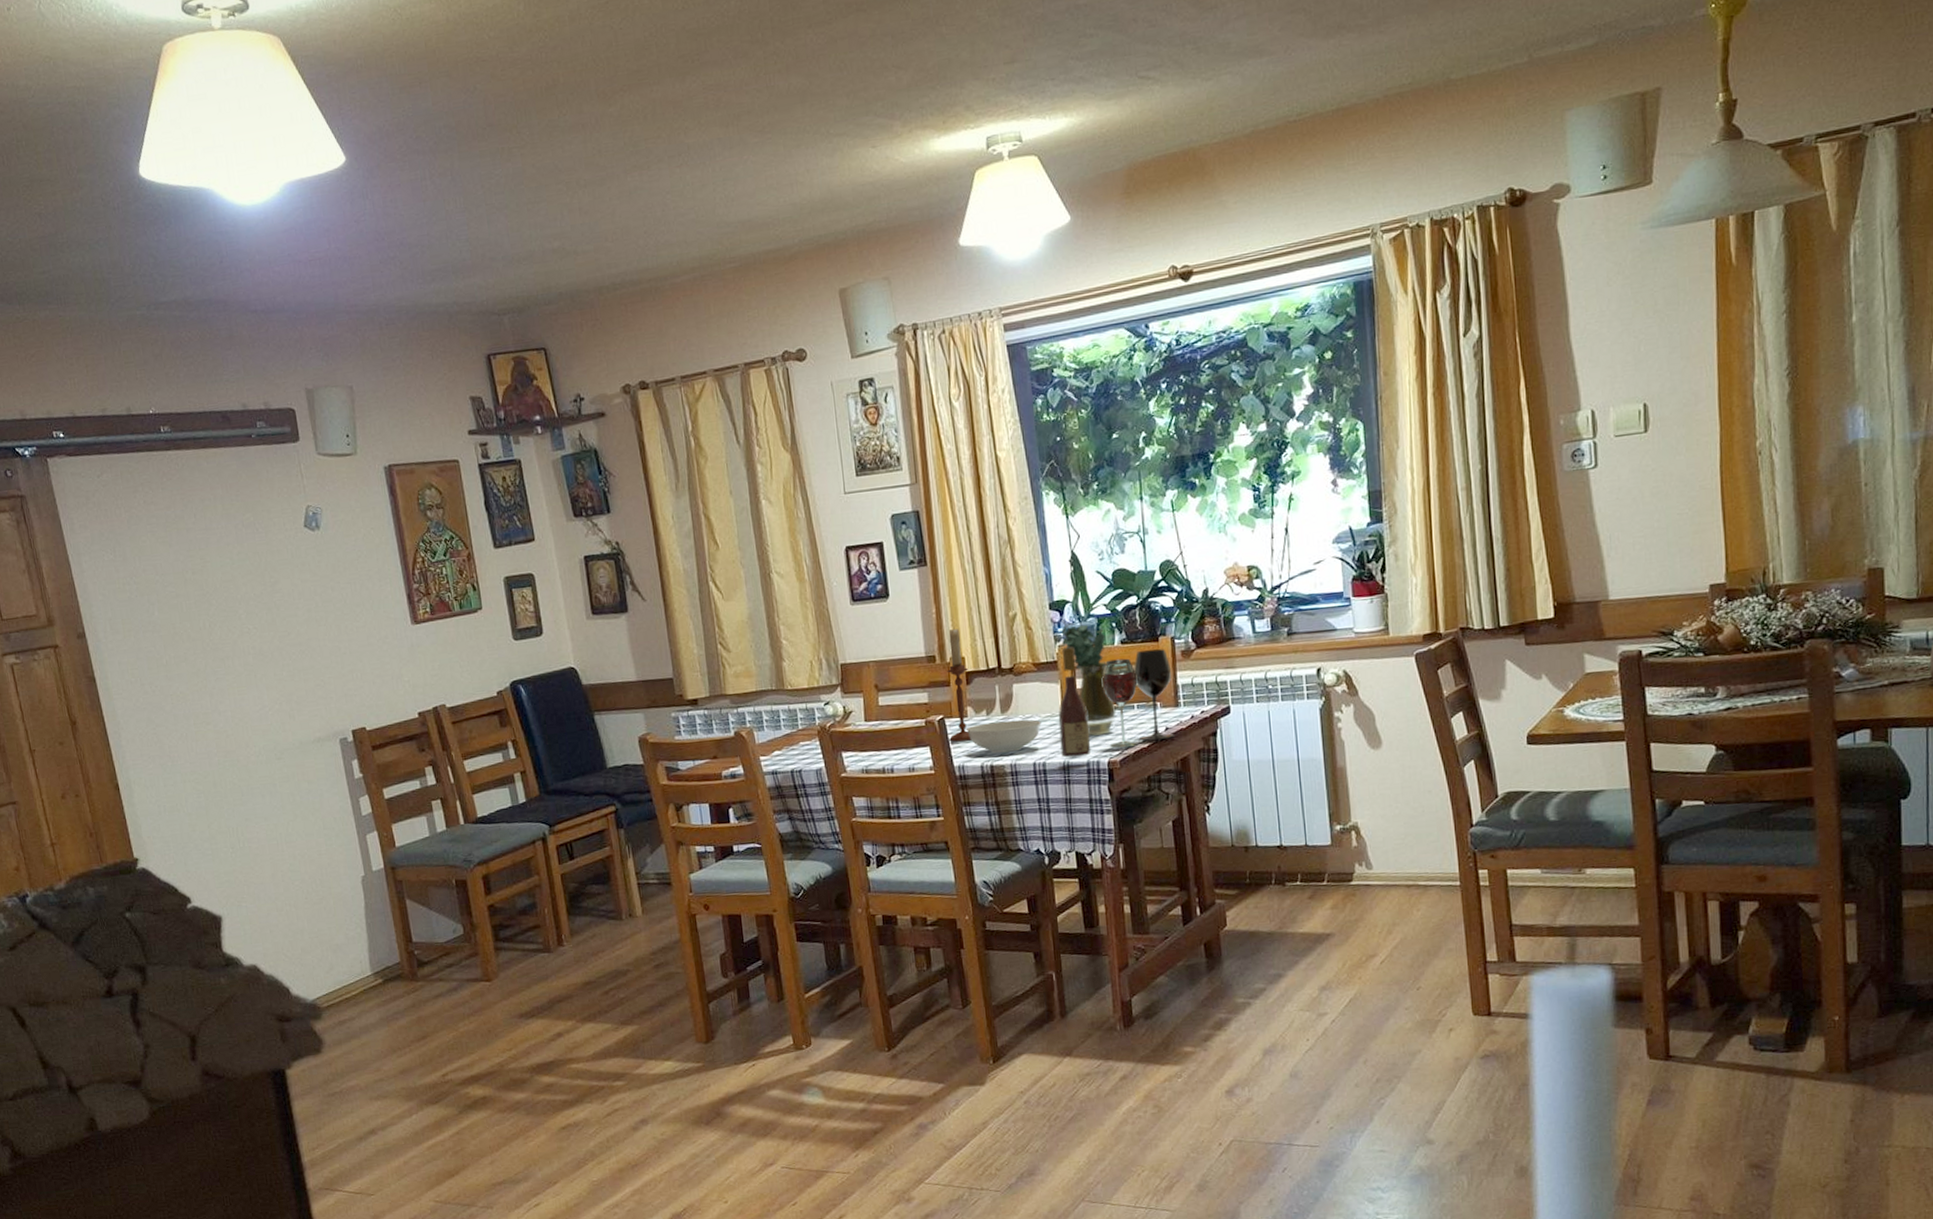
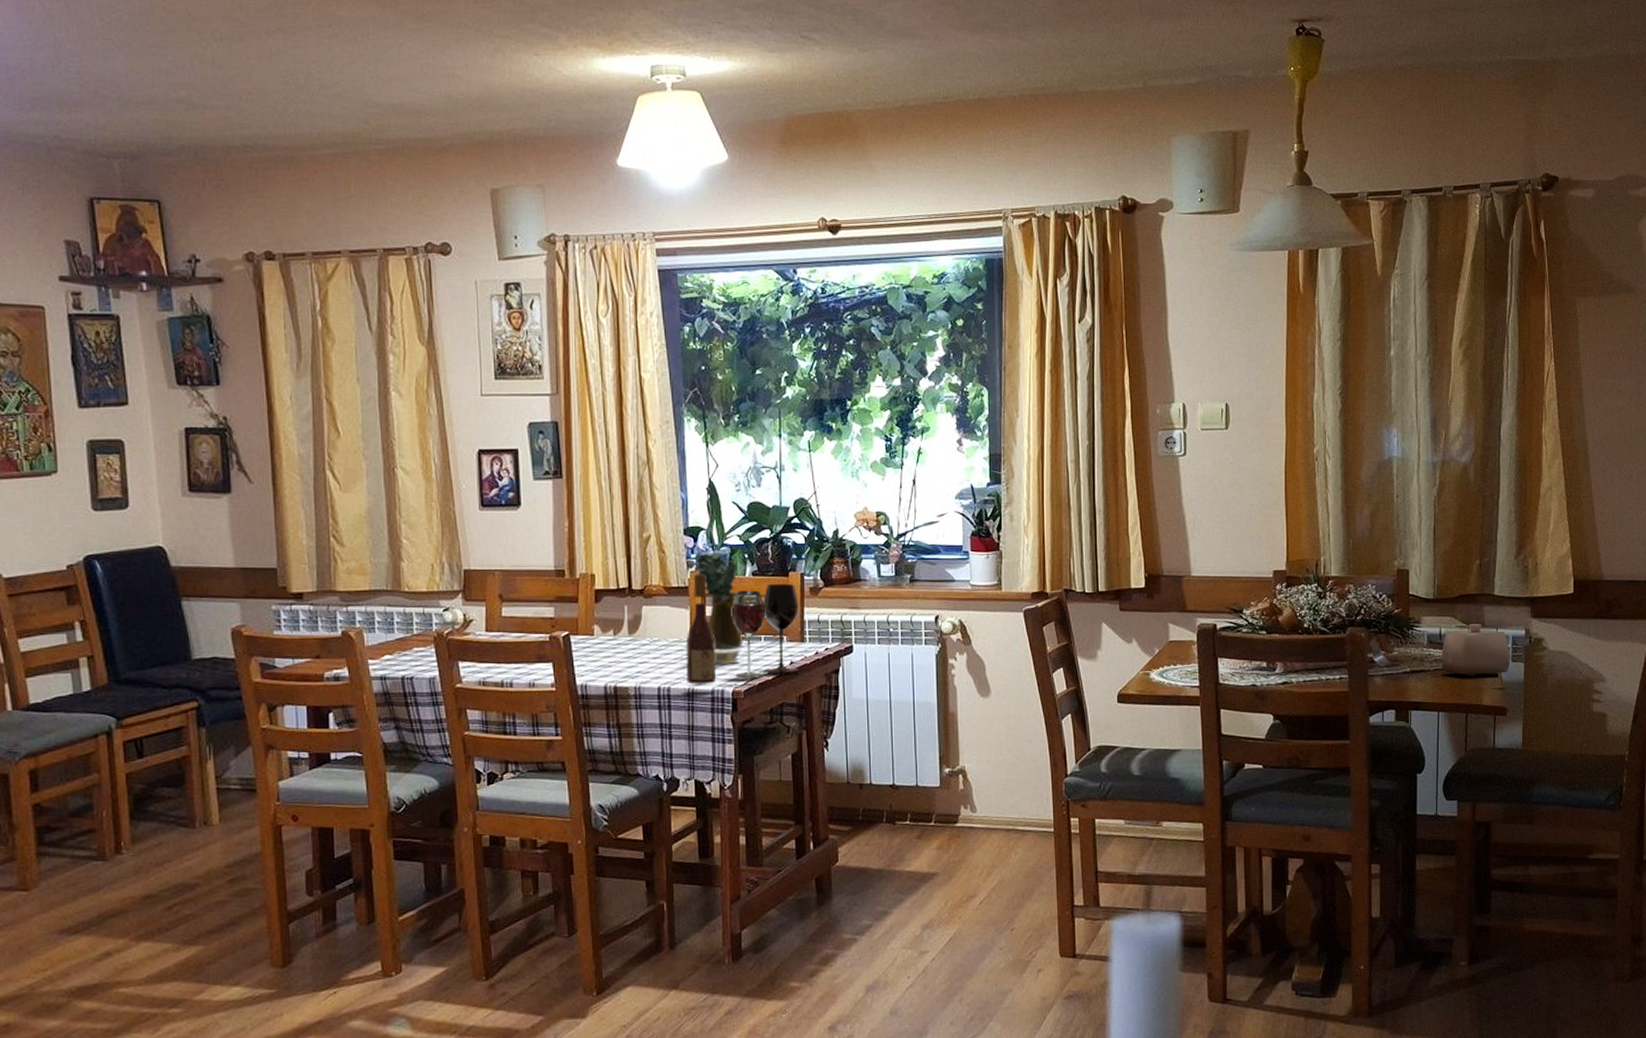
candlestick: present [947,627,972,742] -> none [572,543,599,660]
bowl: present [967,719,1041,754] -> none [592,642,669,675]

